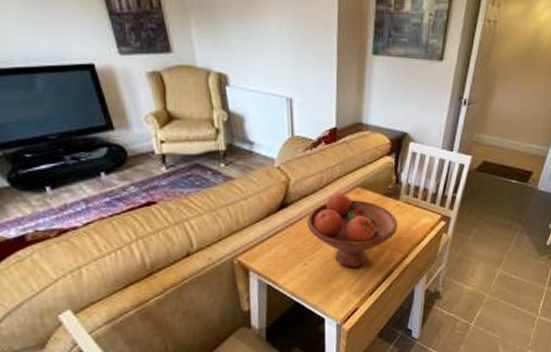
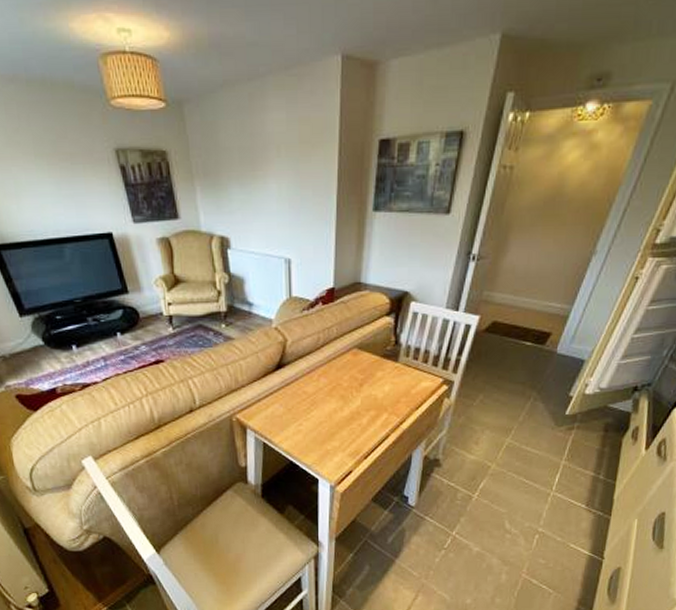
fruit bowl: present [307,192,398,267] -> none [303,353,396,429]

